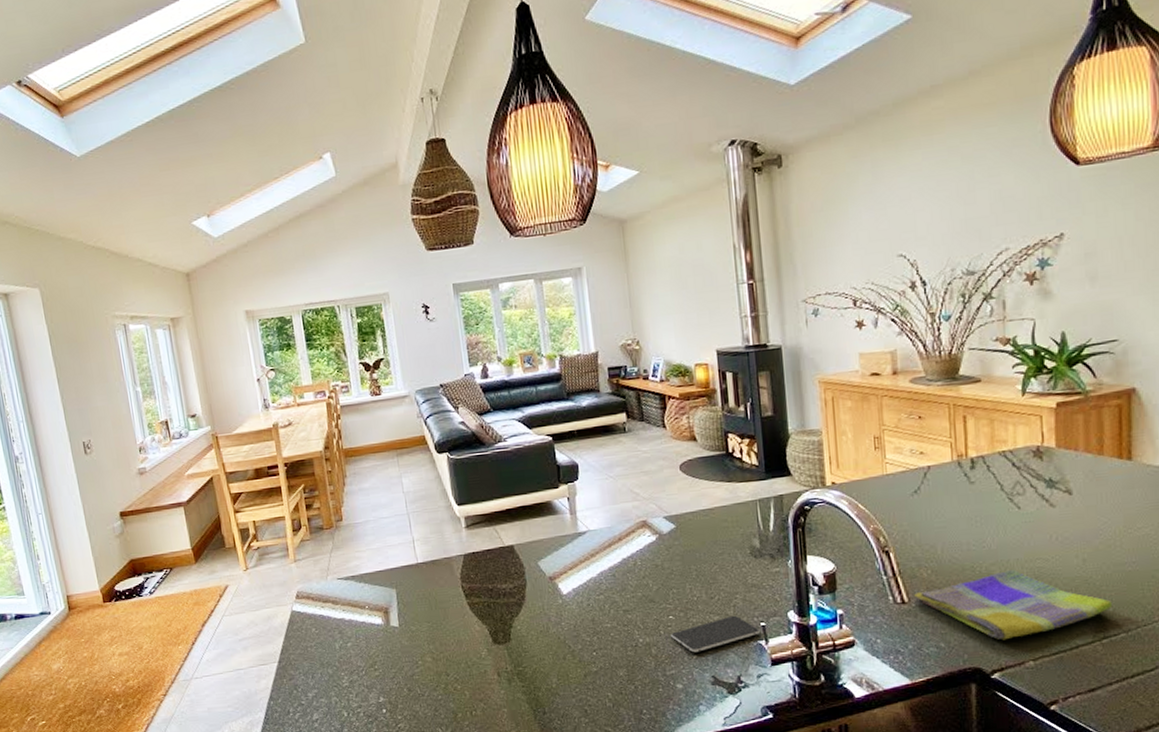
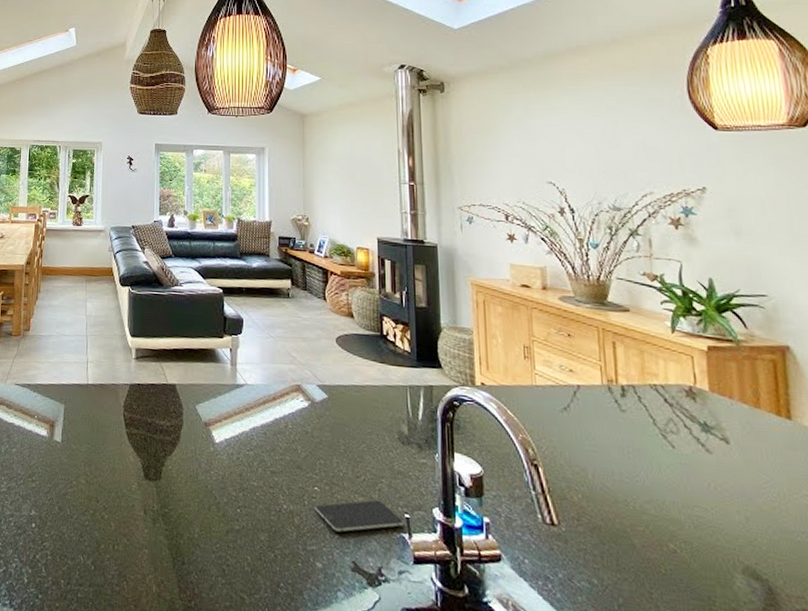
dish towel: present [914,570,1113,641] -> none [564,512,783,591]

